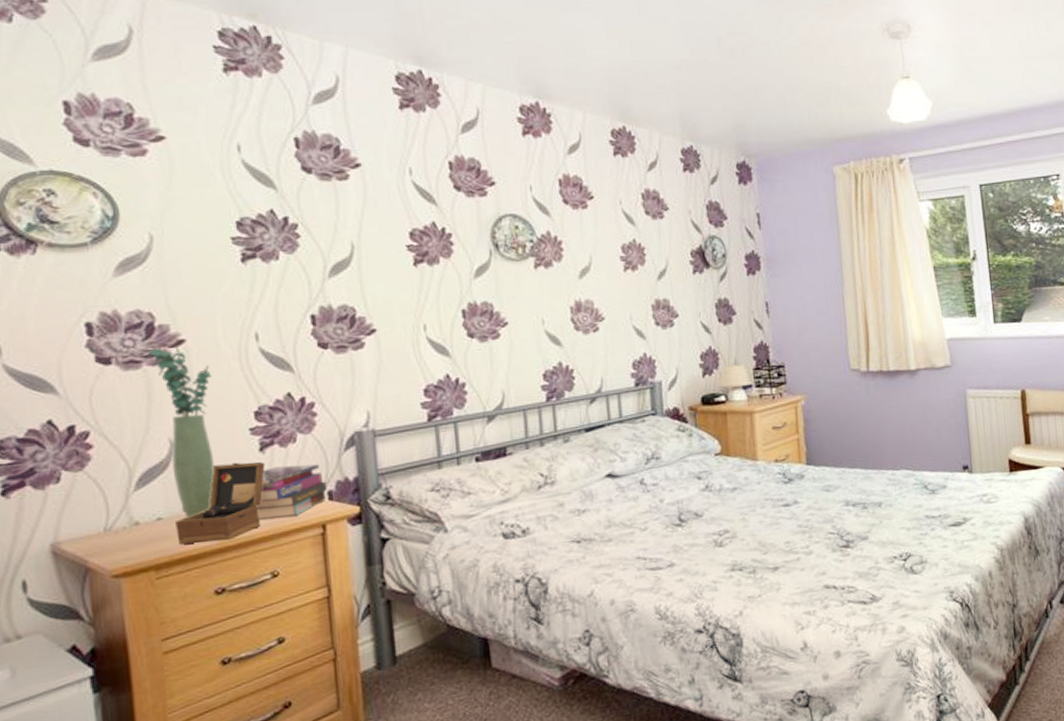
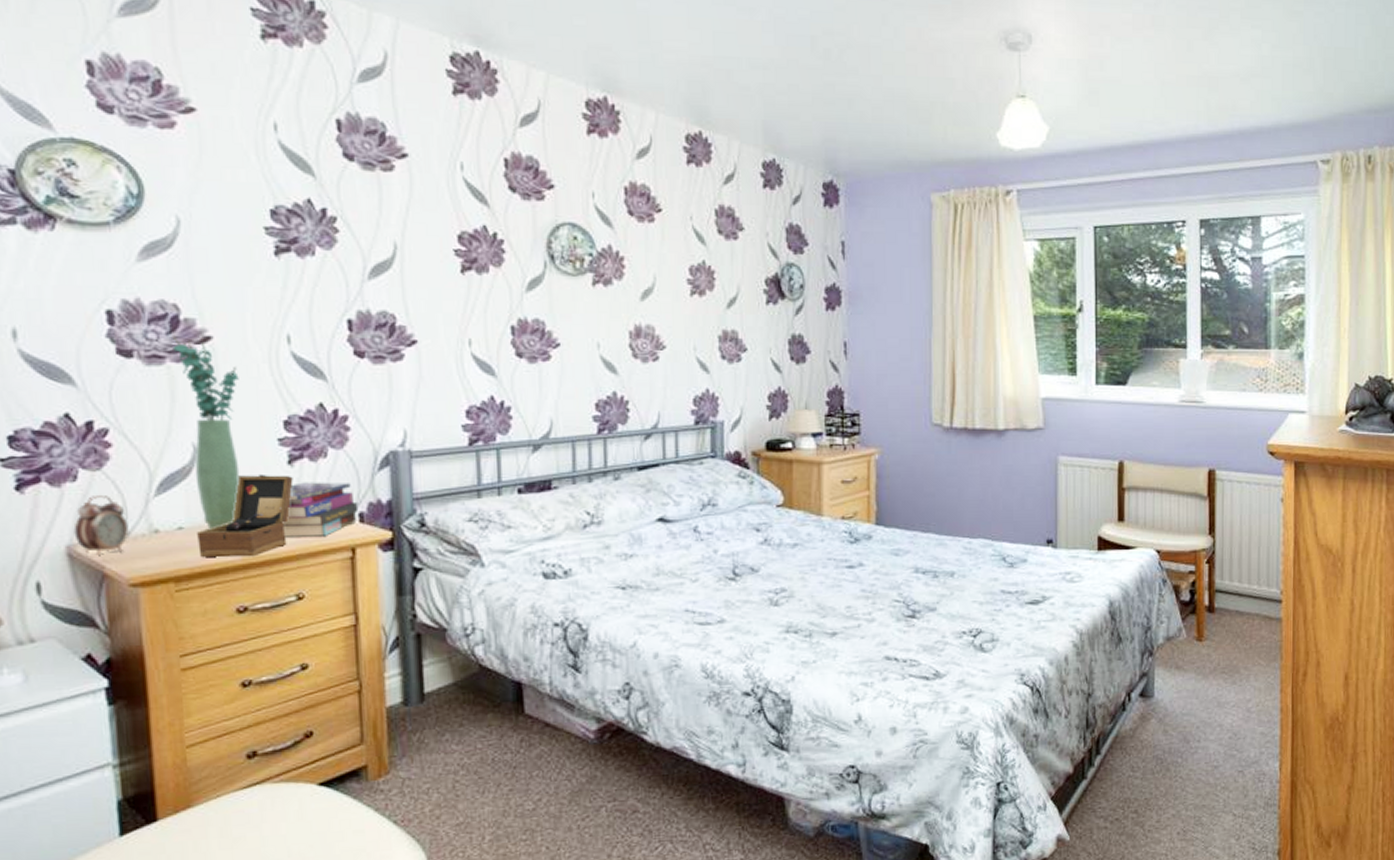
alarm clock: none [57,494,111,551] -> present [73,495,129,555]

